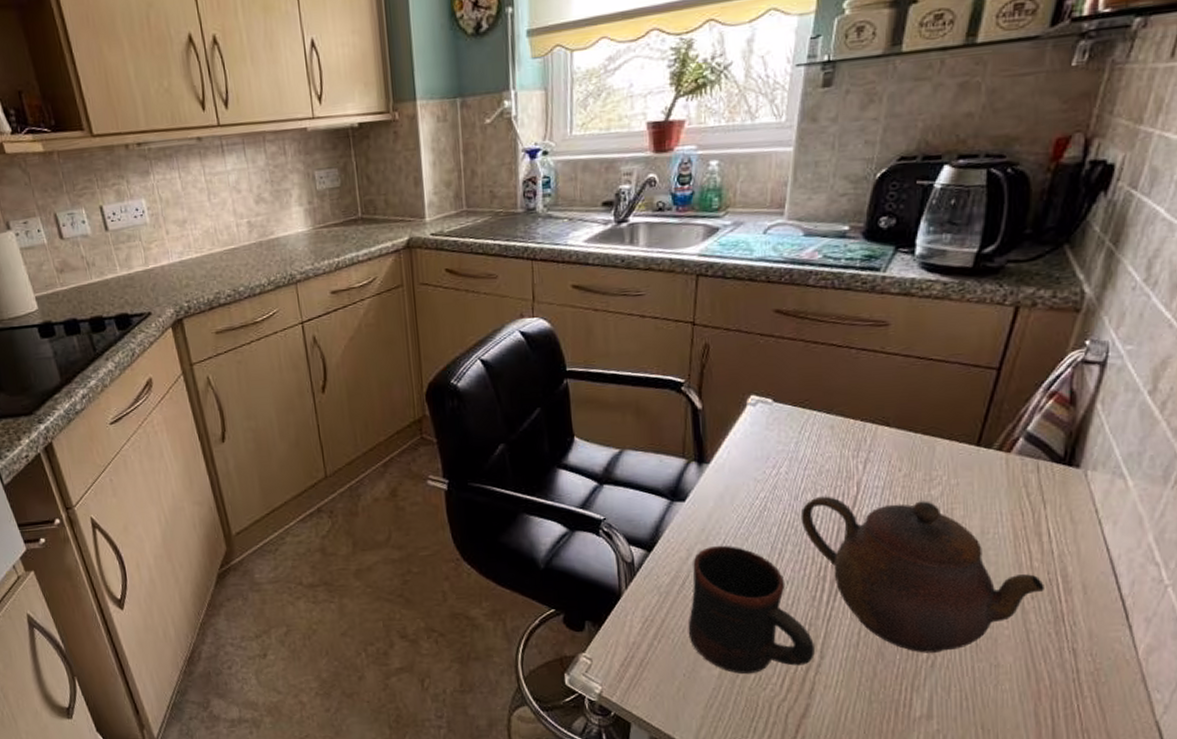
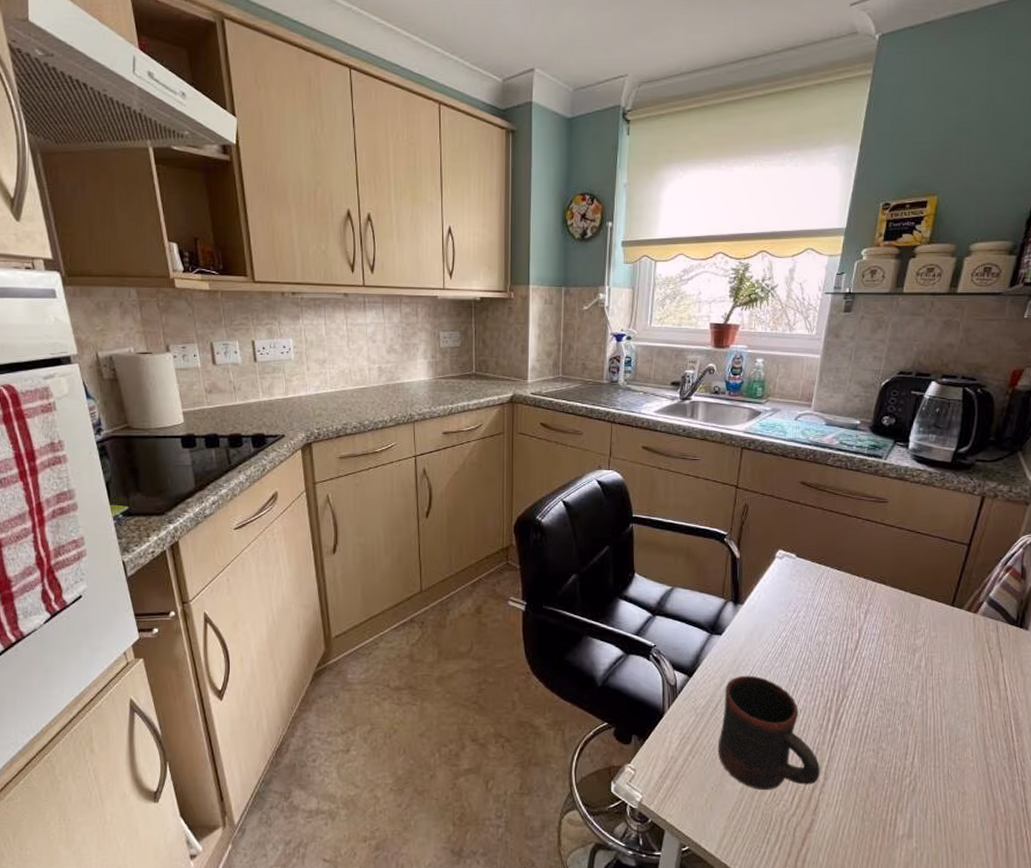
teapot: present [800,496,1044,653] -> none [813,639,1001,779]

